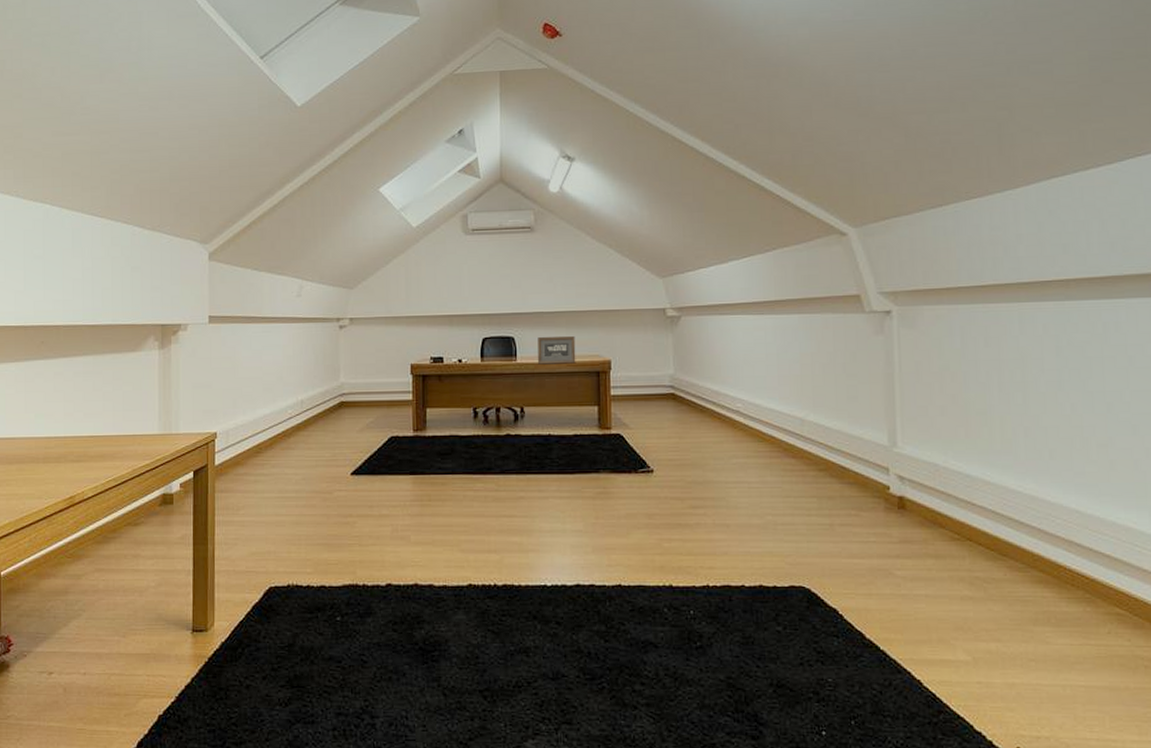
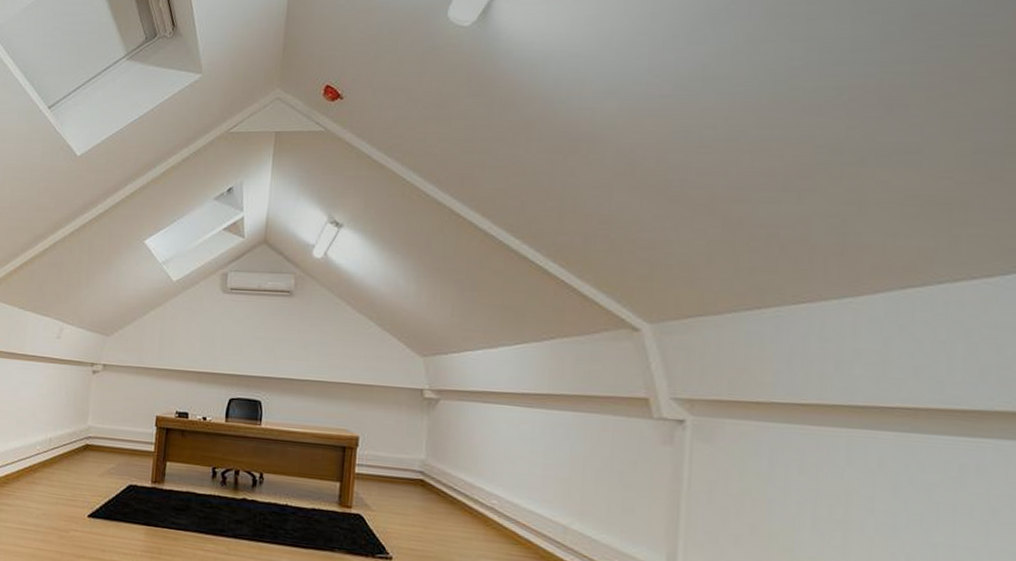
picture frame: present [538,335,576,365] -> none [283,403,324,436]

